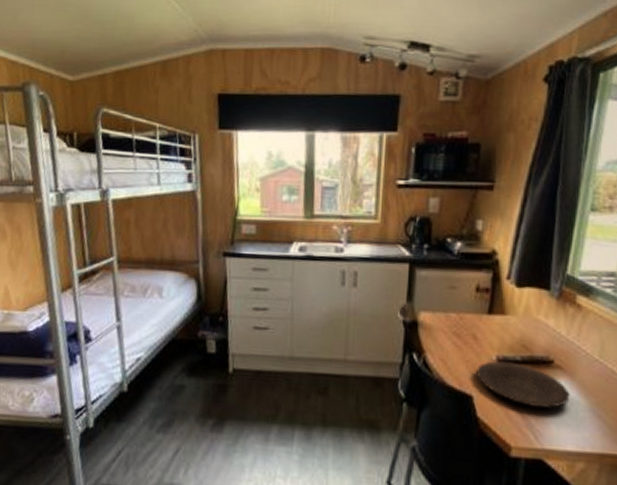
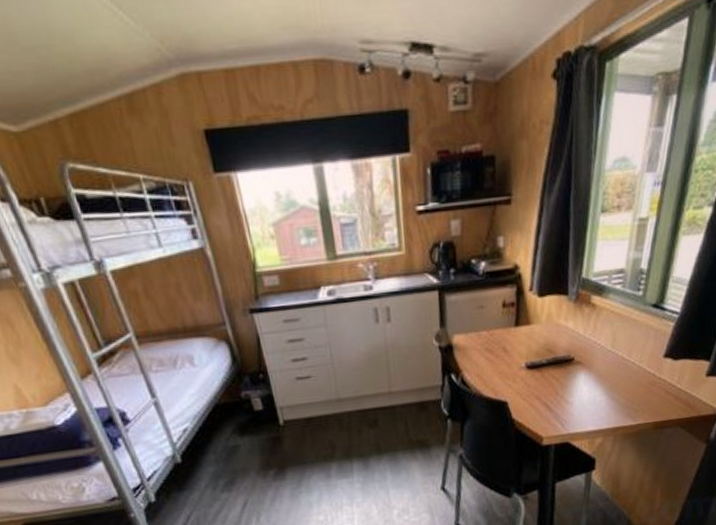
plate: present [477,361,570,408] -> none [509,366,589,401]

